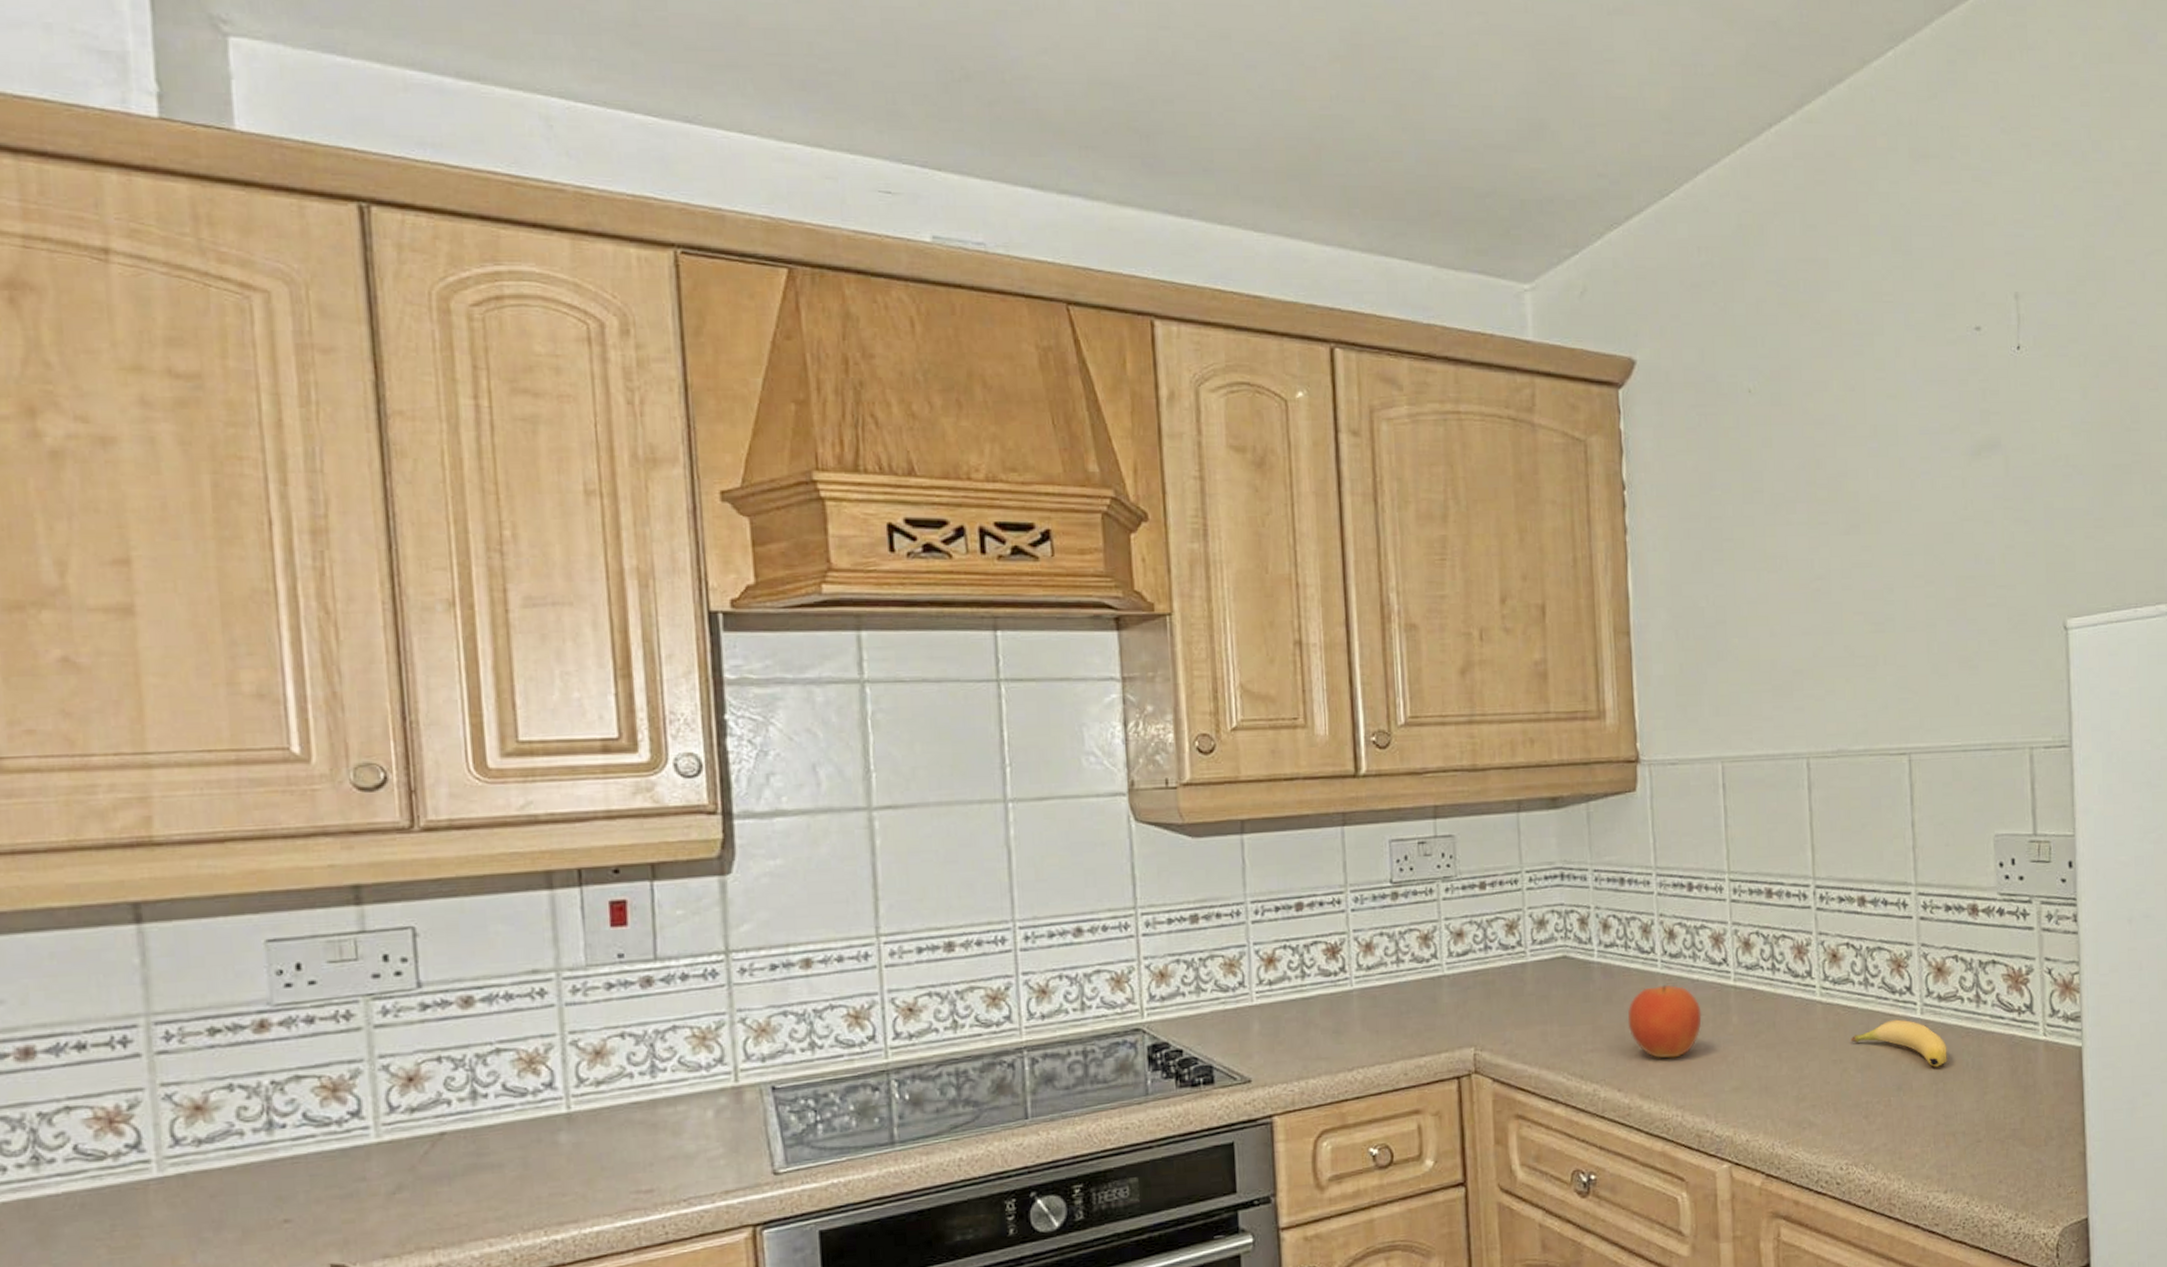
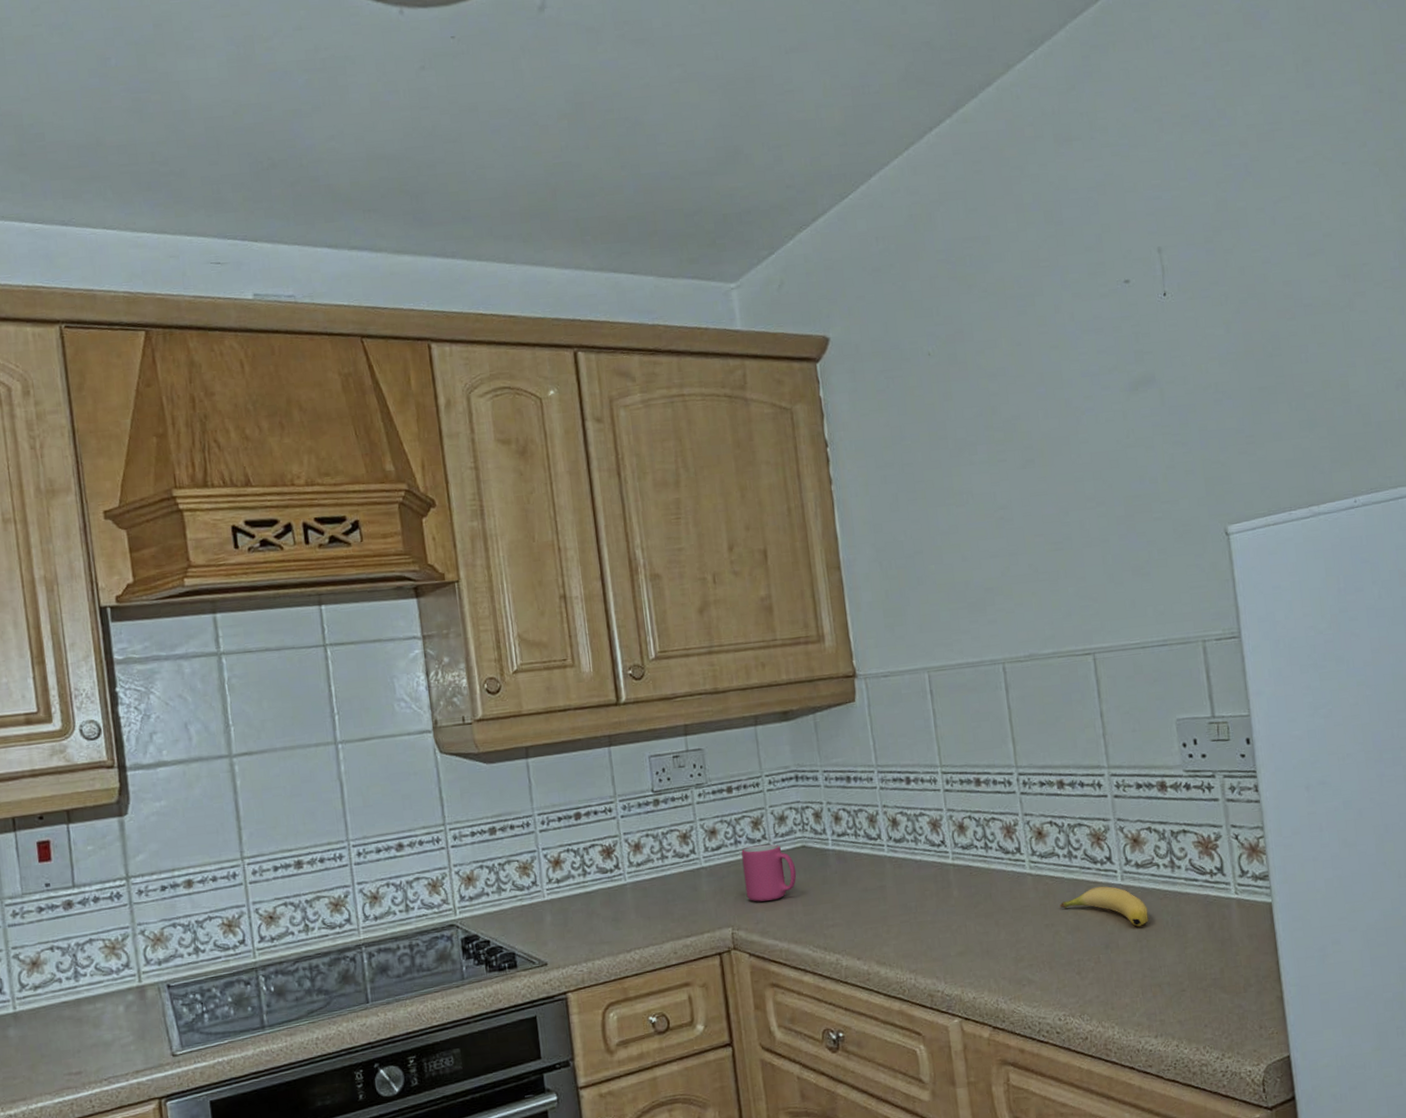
mug: none [1491,952,1555,1019] -> present [741,844,797,902]
fruit: present [1627,984,1702,1058] -> none [861,866,927,930]

